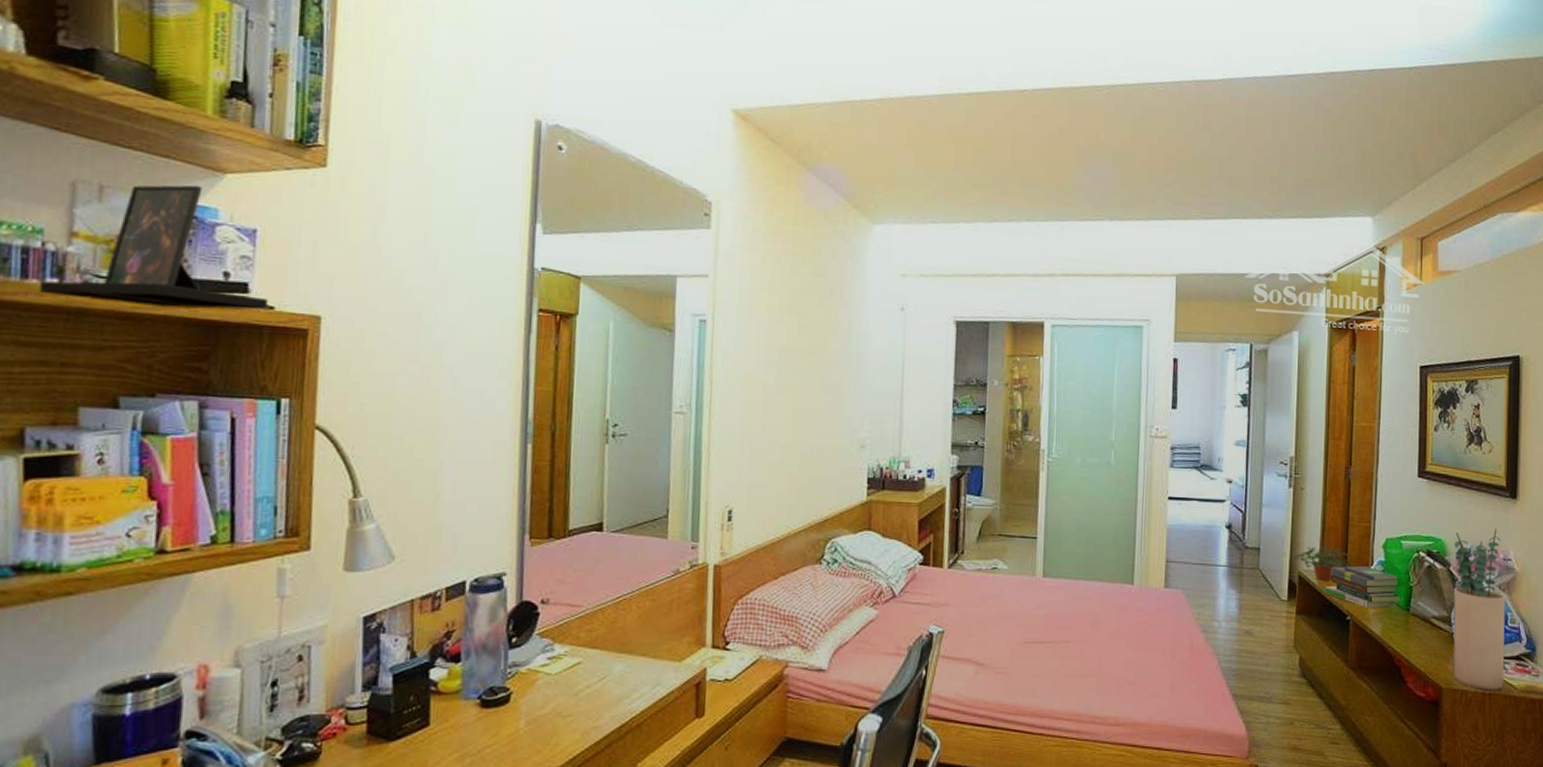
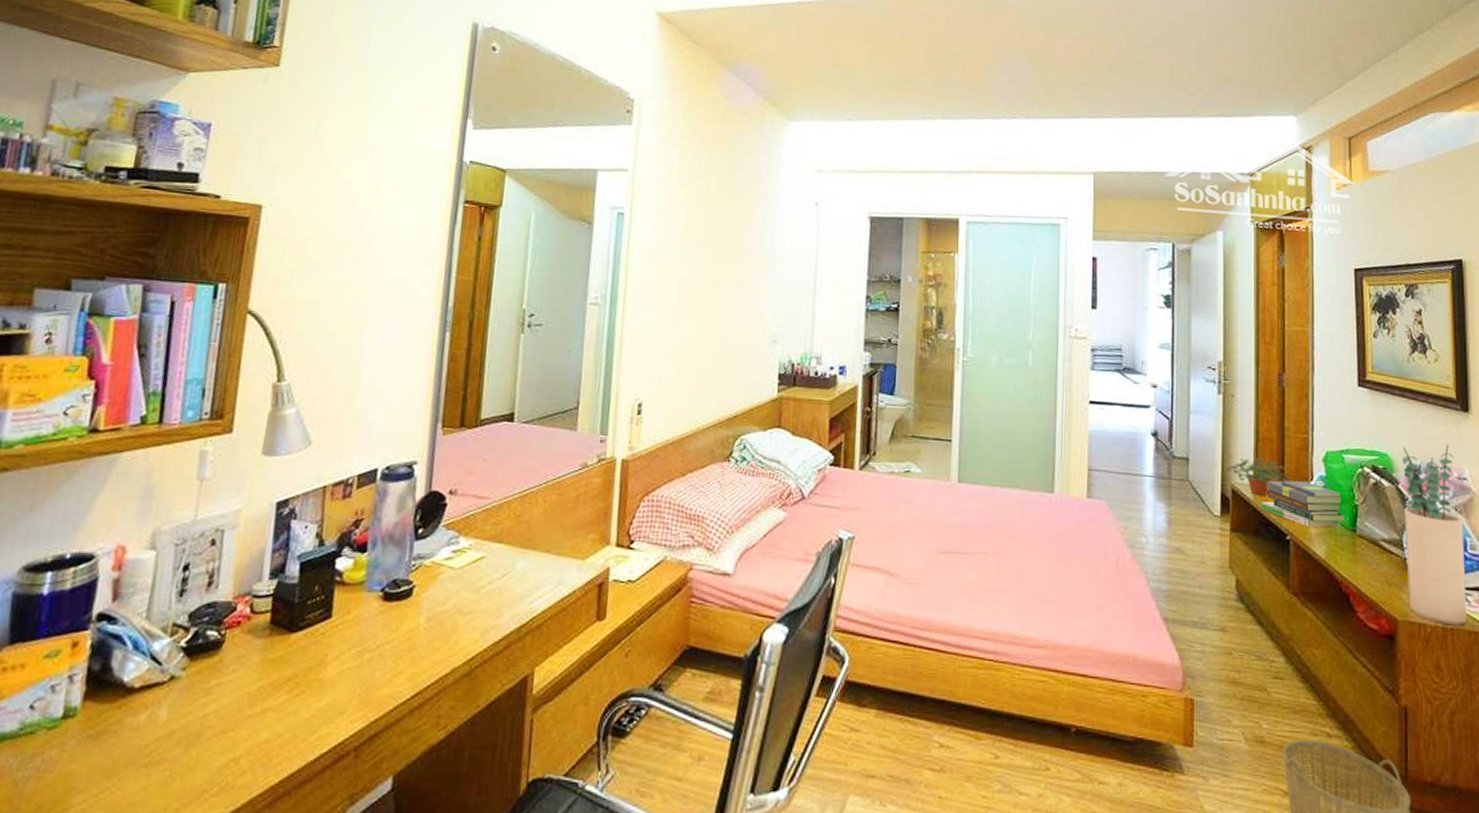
photo frame: present [40,185,269,310] -> none [13,82,216,199]

